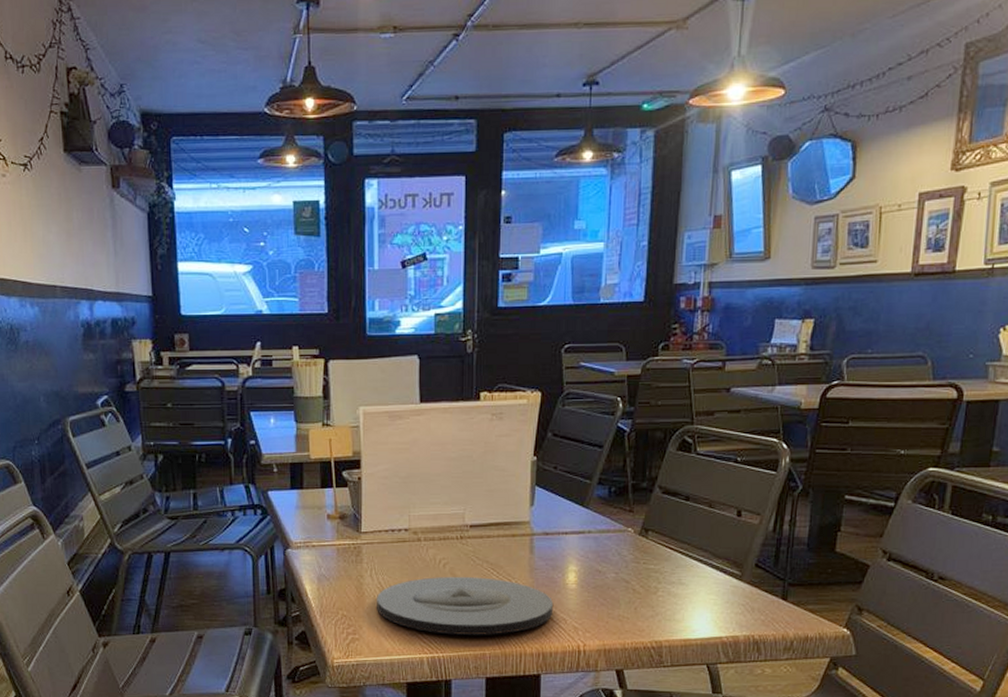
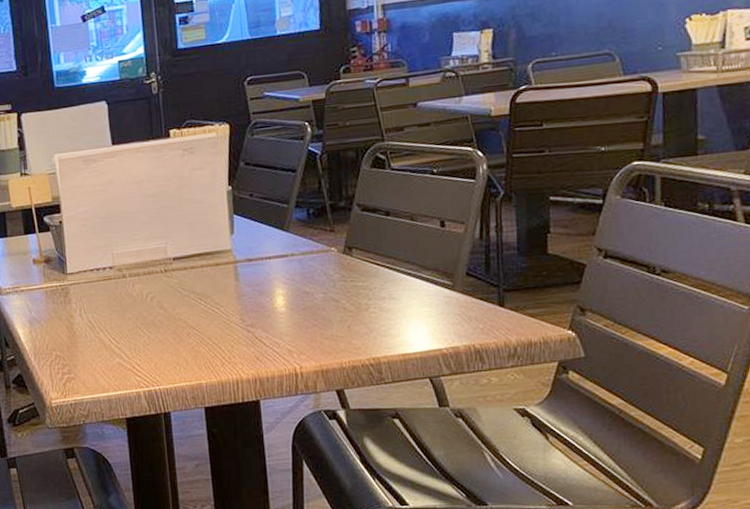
plate: present [377,576,554,635] -> none [88,308,266,367]

